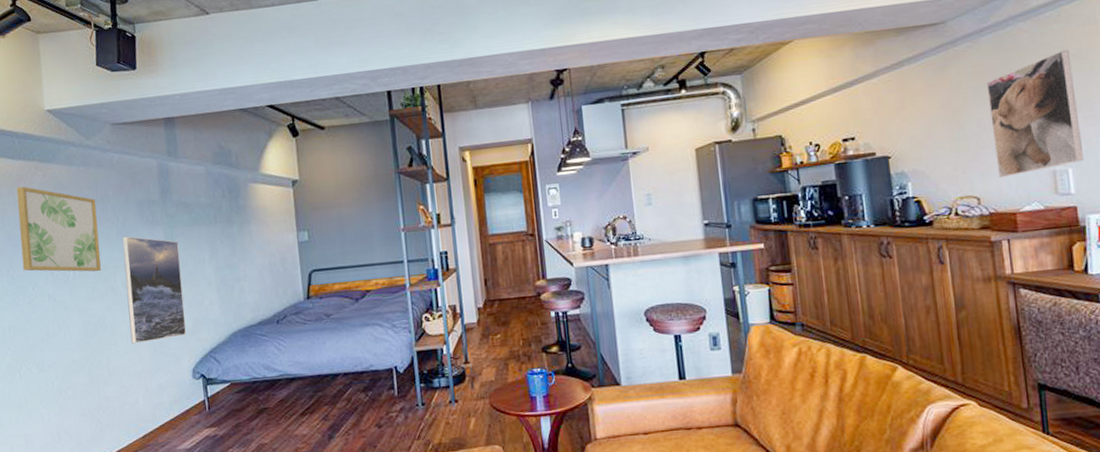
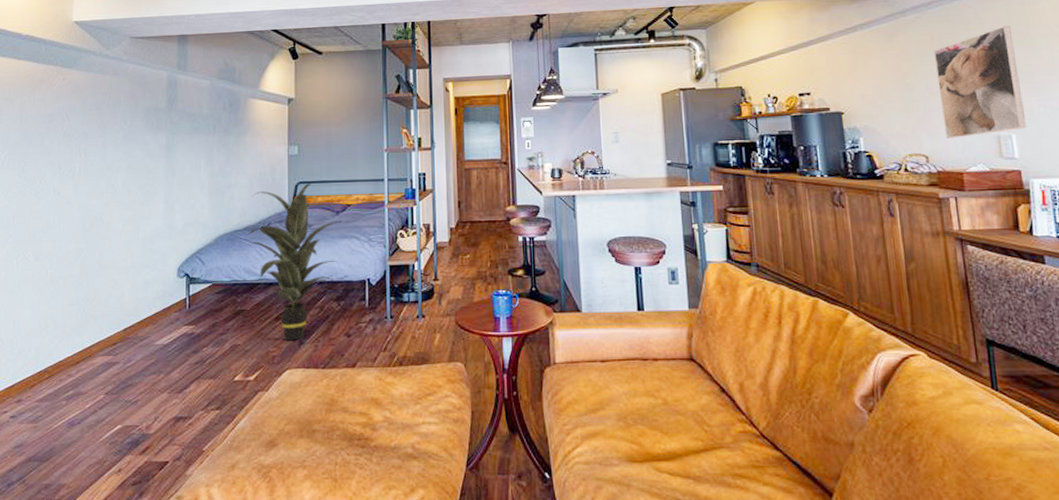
wall art: present [16,186,101,272] -> none [34,87,108,170]
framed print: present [122,236,187,344] -> none [124,139,178,240]
indoor plant: none [262,268,372,436] -> present [247,181,351,341]

